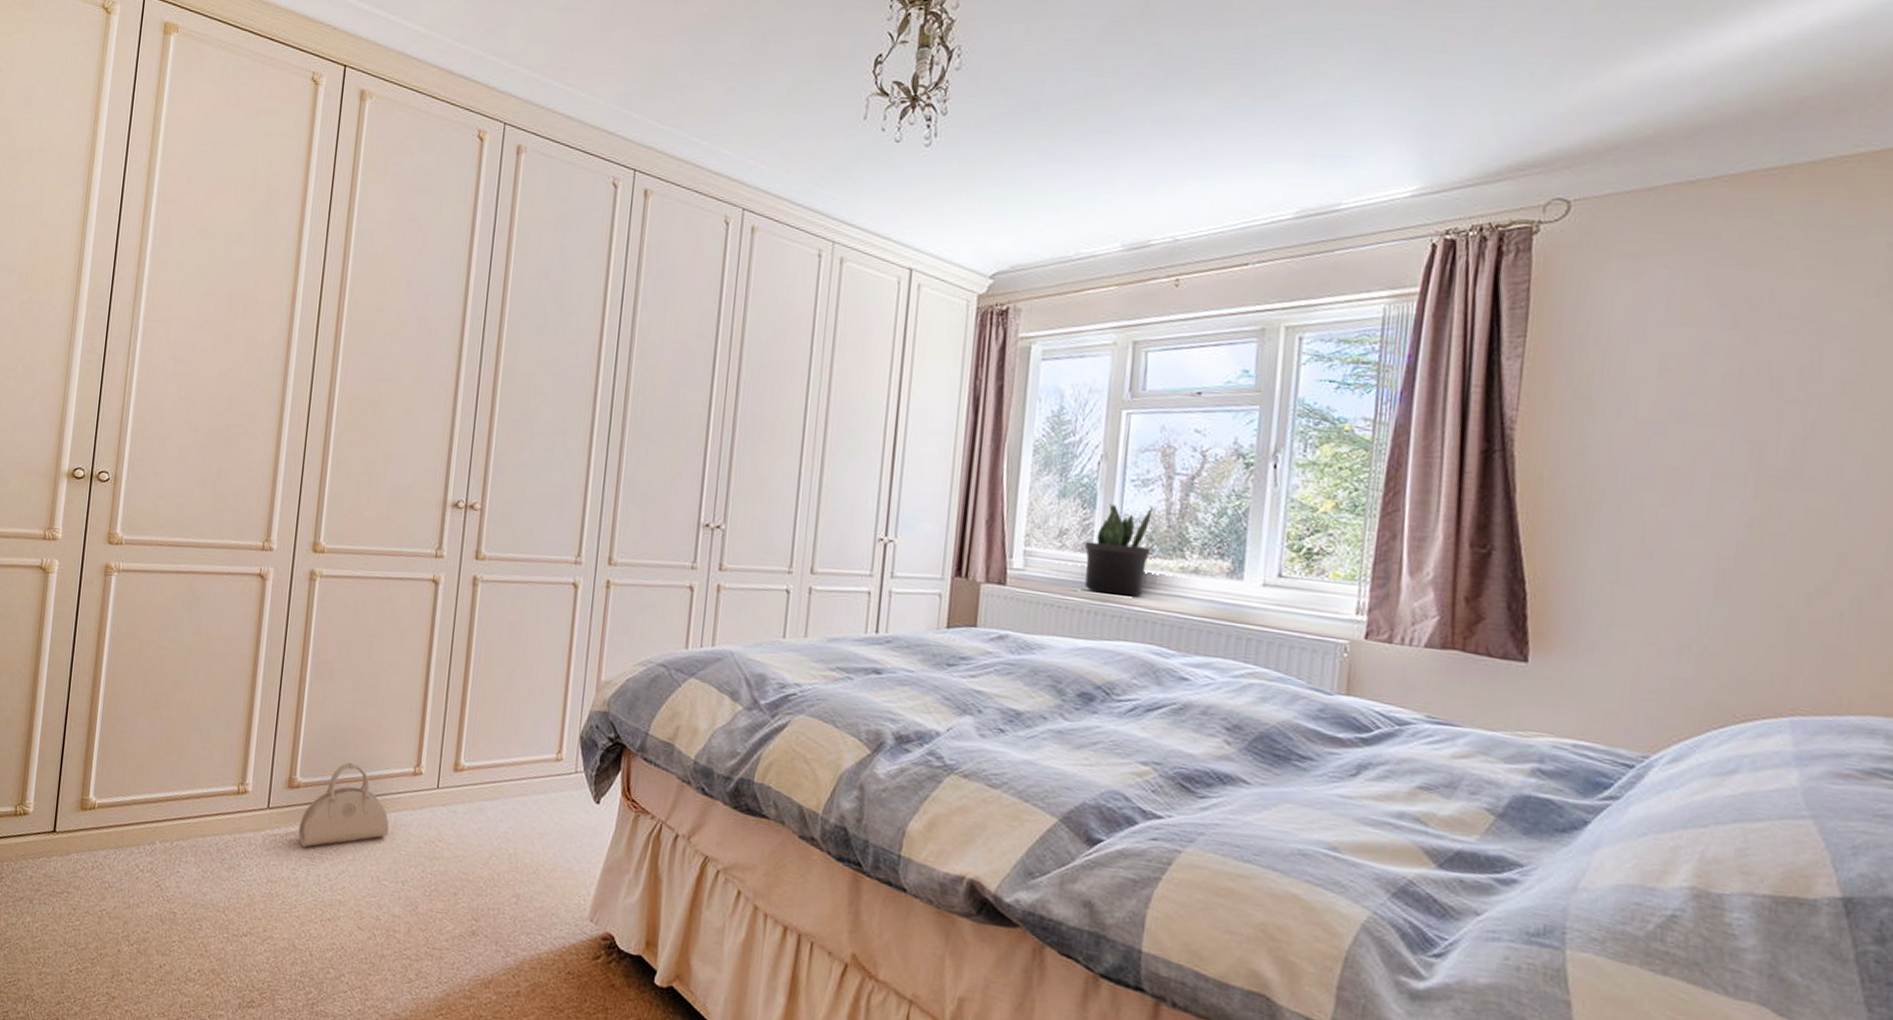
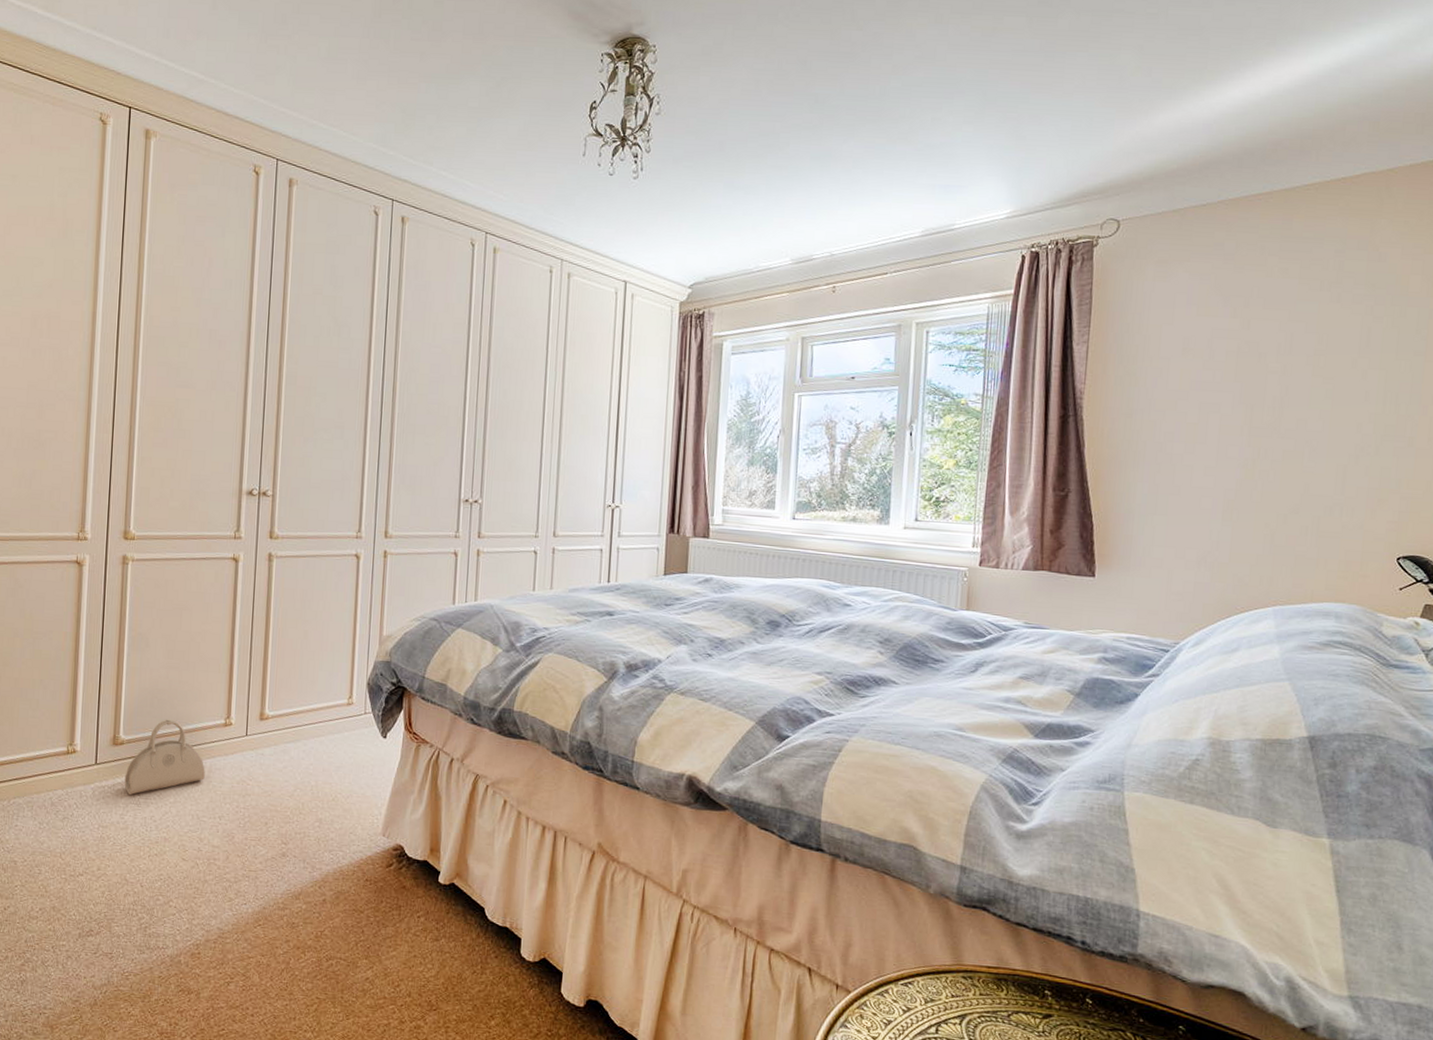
planter: present [1084,503,1154,597] -> none [769,468,821,542]

